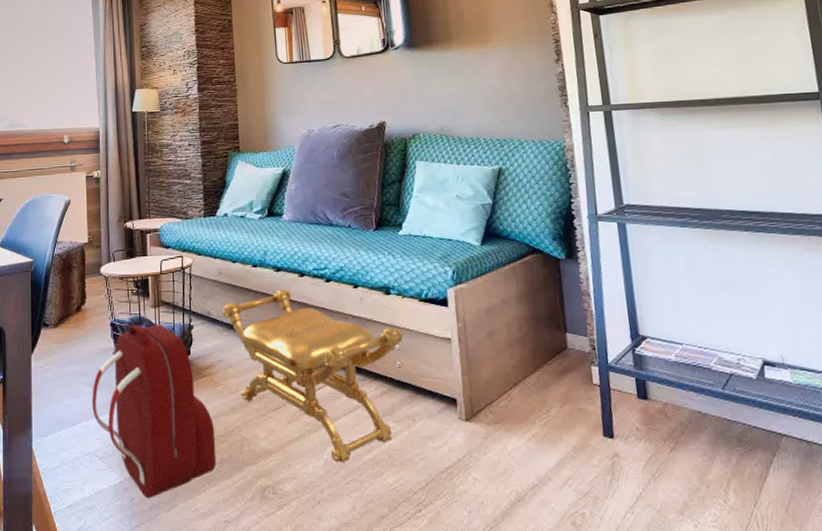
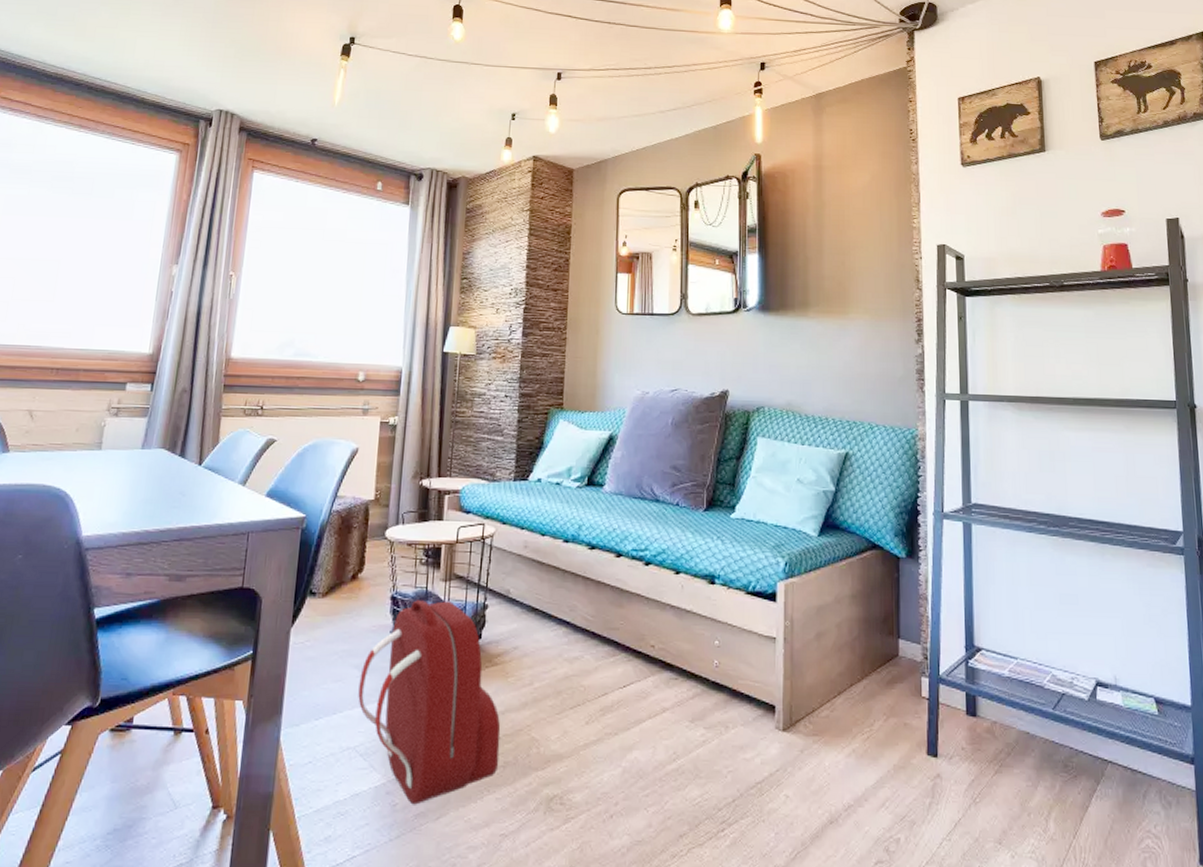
stool: present [222,289,404,463] -> none [523,570,725,773]

